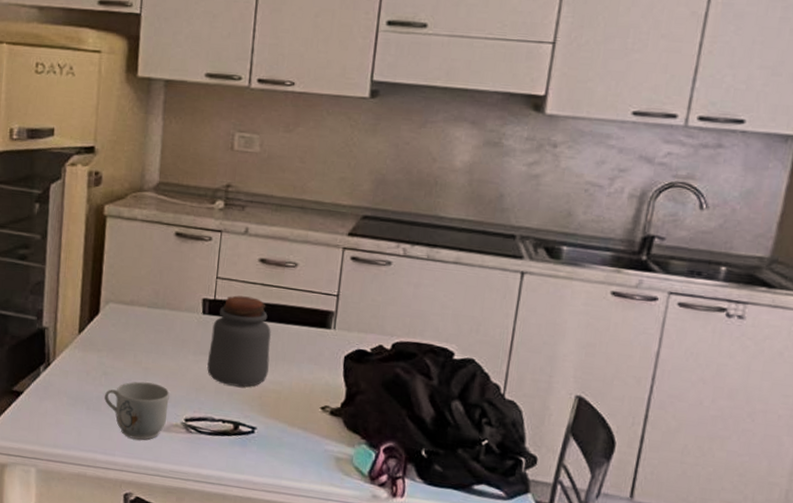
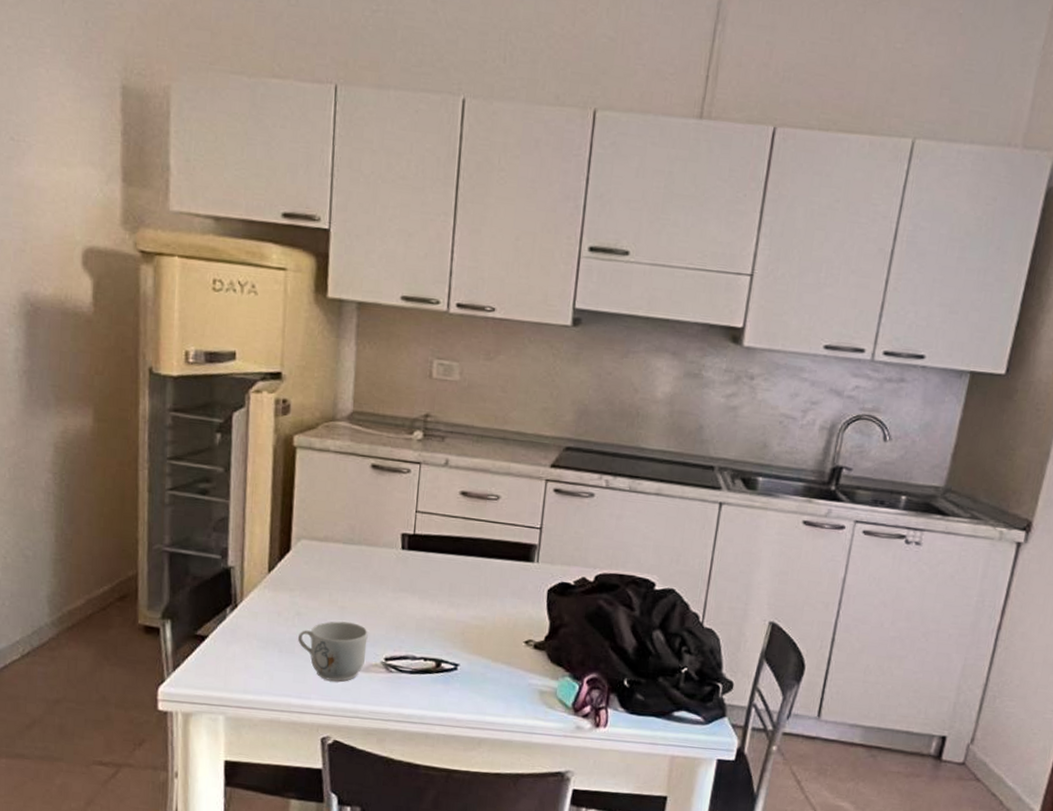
jar: present [207,295,271,387] -> none [407,529,473,623]

